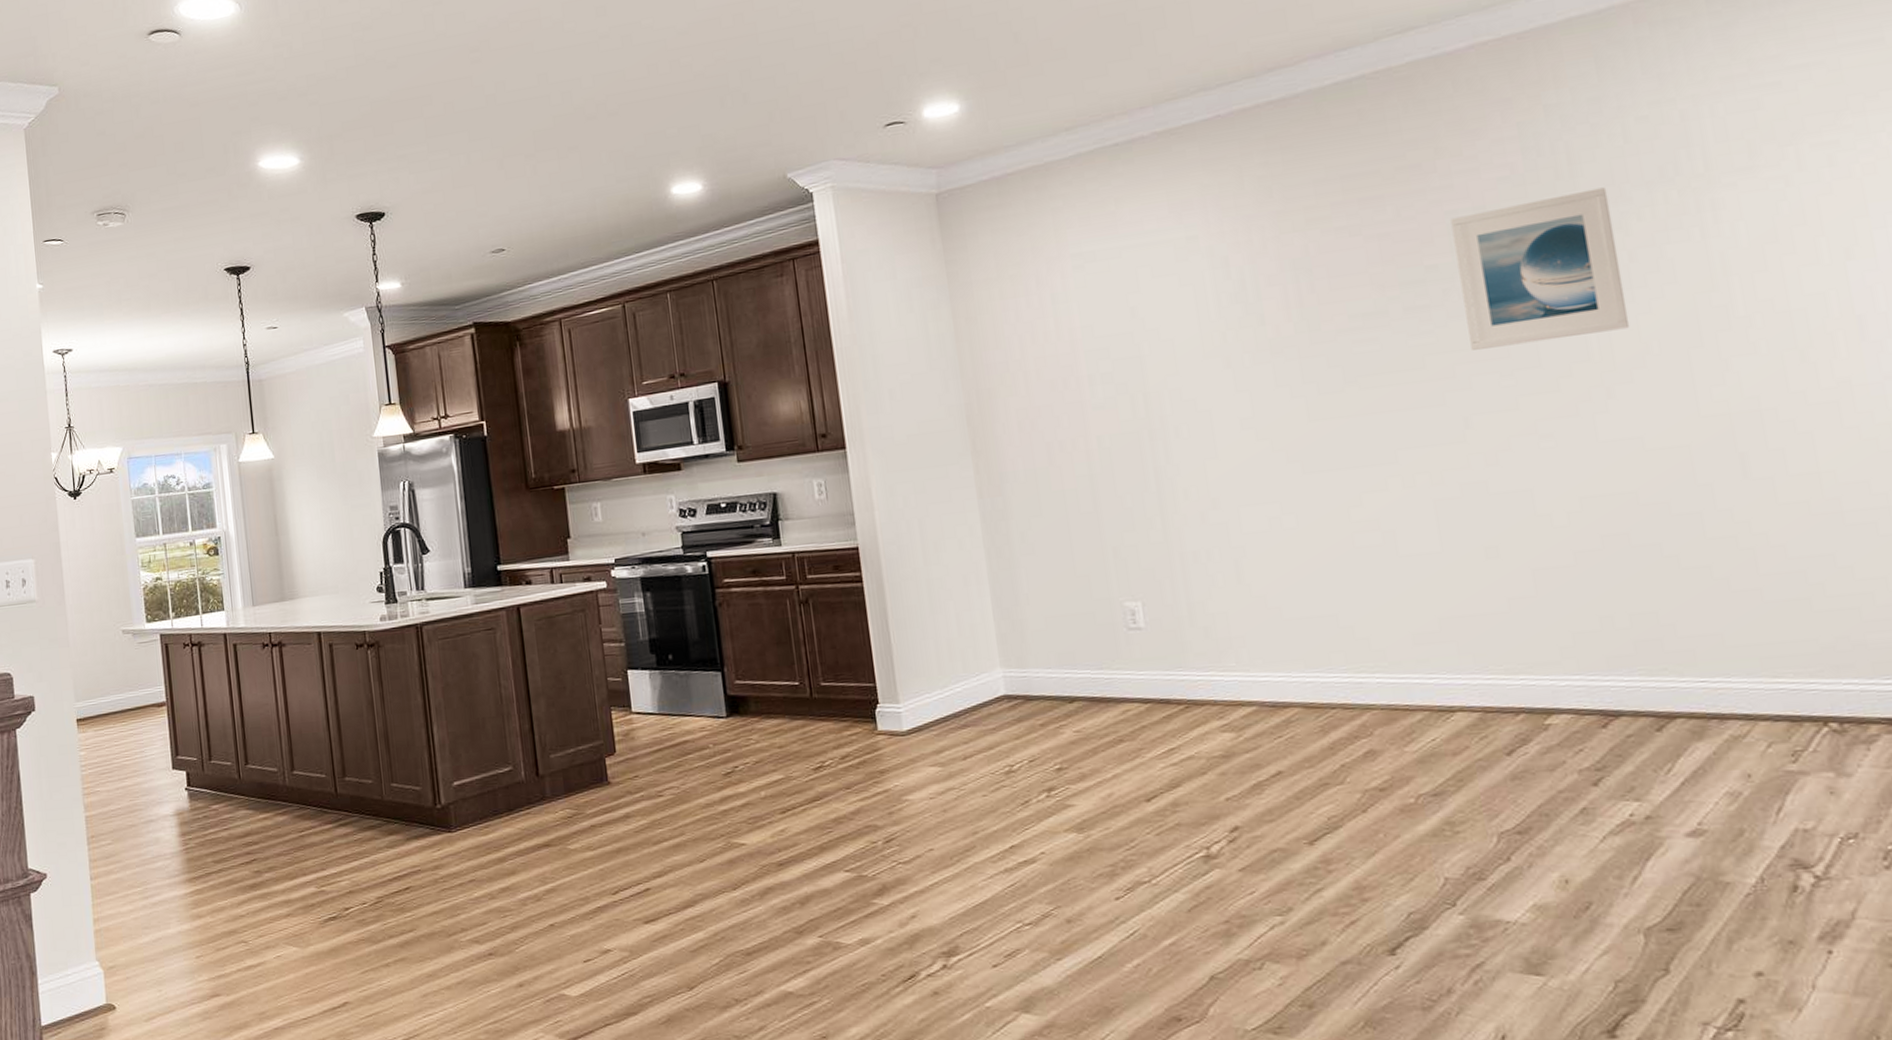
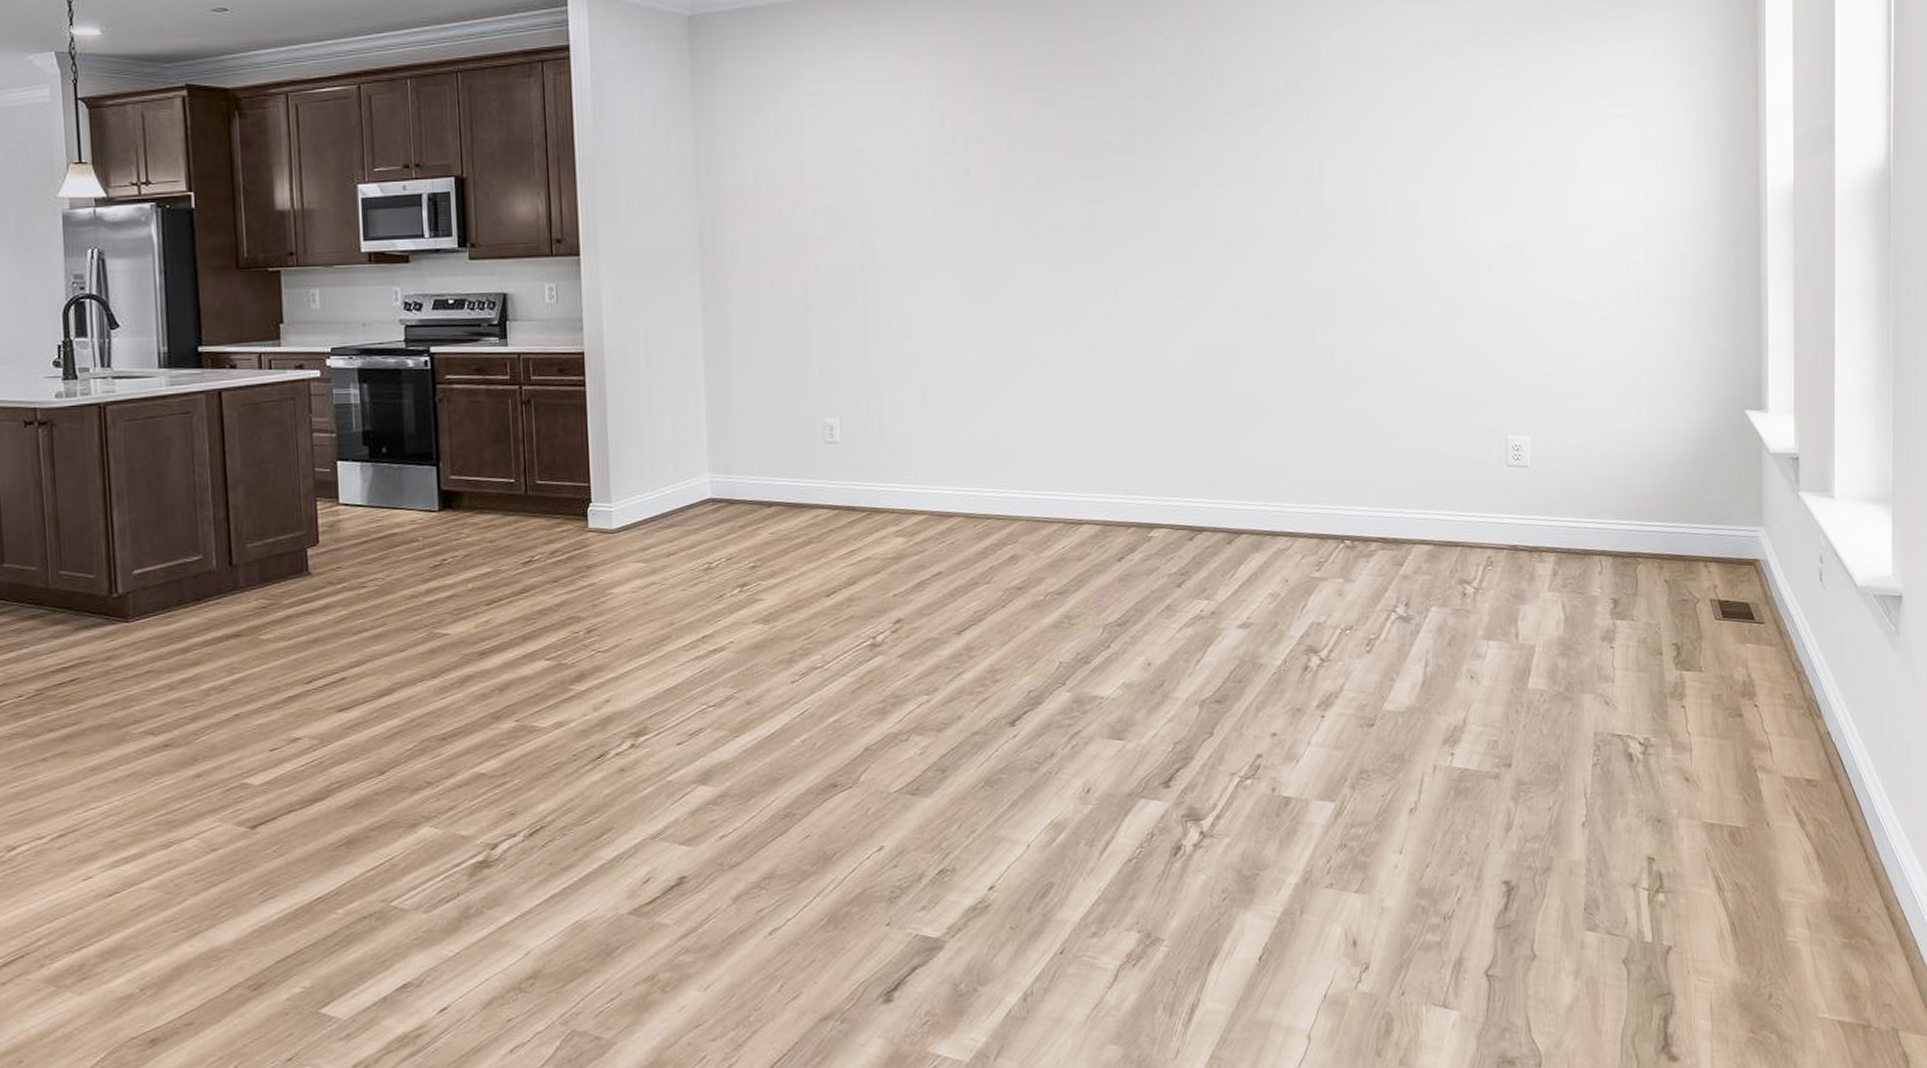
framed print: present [1450,187,1630,350] -> none [1127,91,1249,218]

